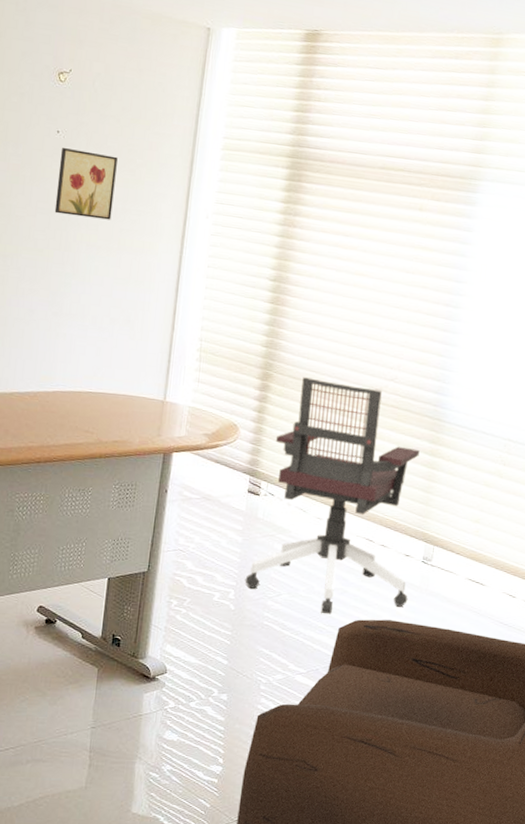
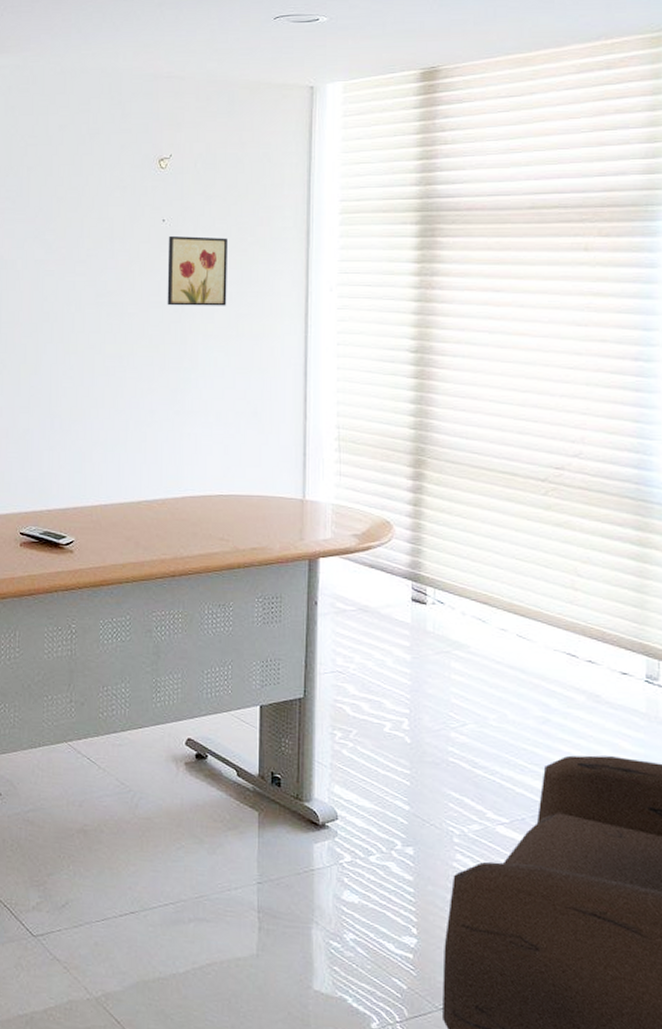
office chair: present [245,377,420,615] -> none [420,461,633,750]

